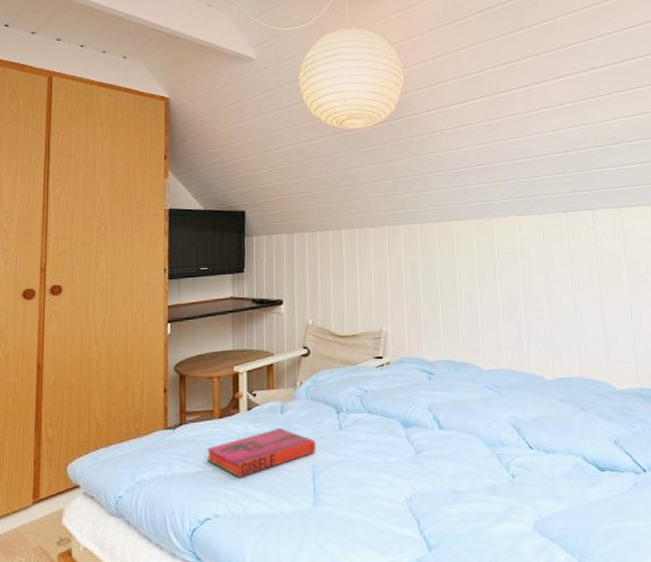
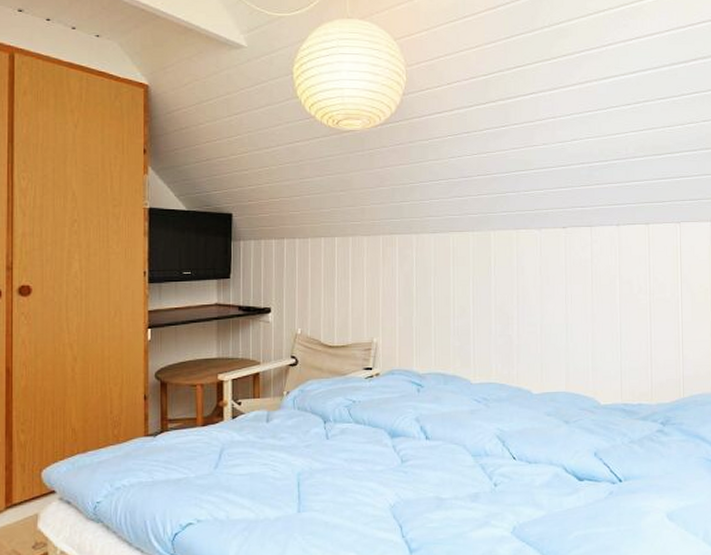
hardback book: present [206,427,316,479] -> none [189,436,302,485]

